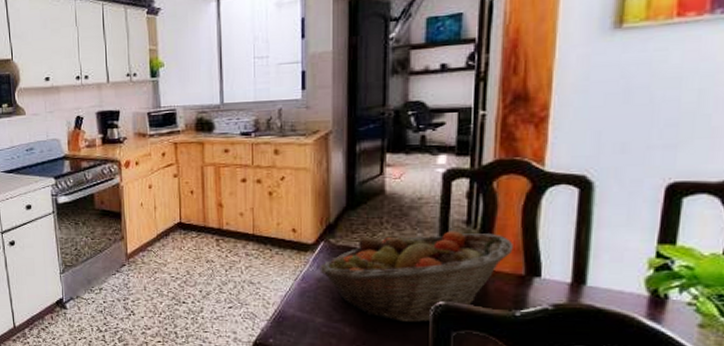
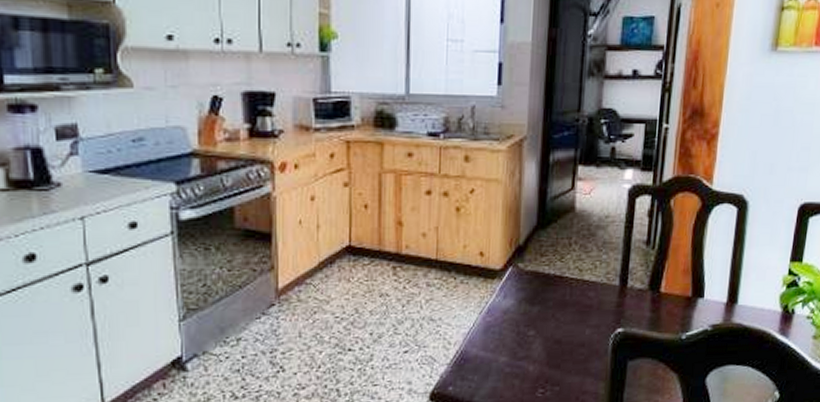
fruit basket: present [319,231,513,323] -> none [506,252,684,354]

